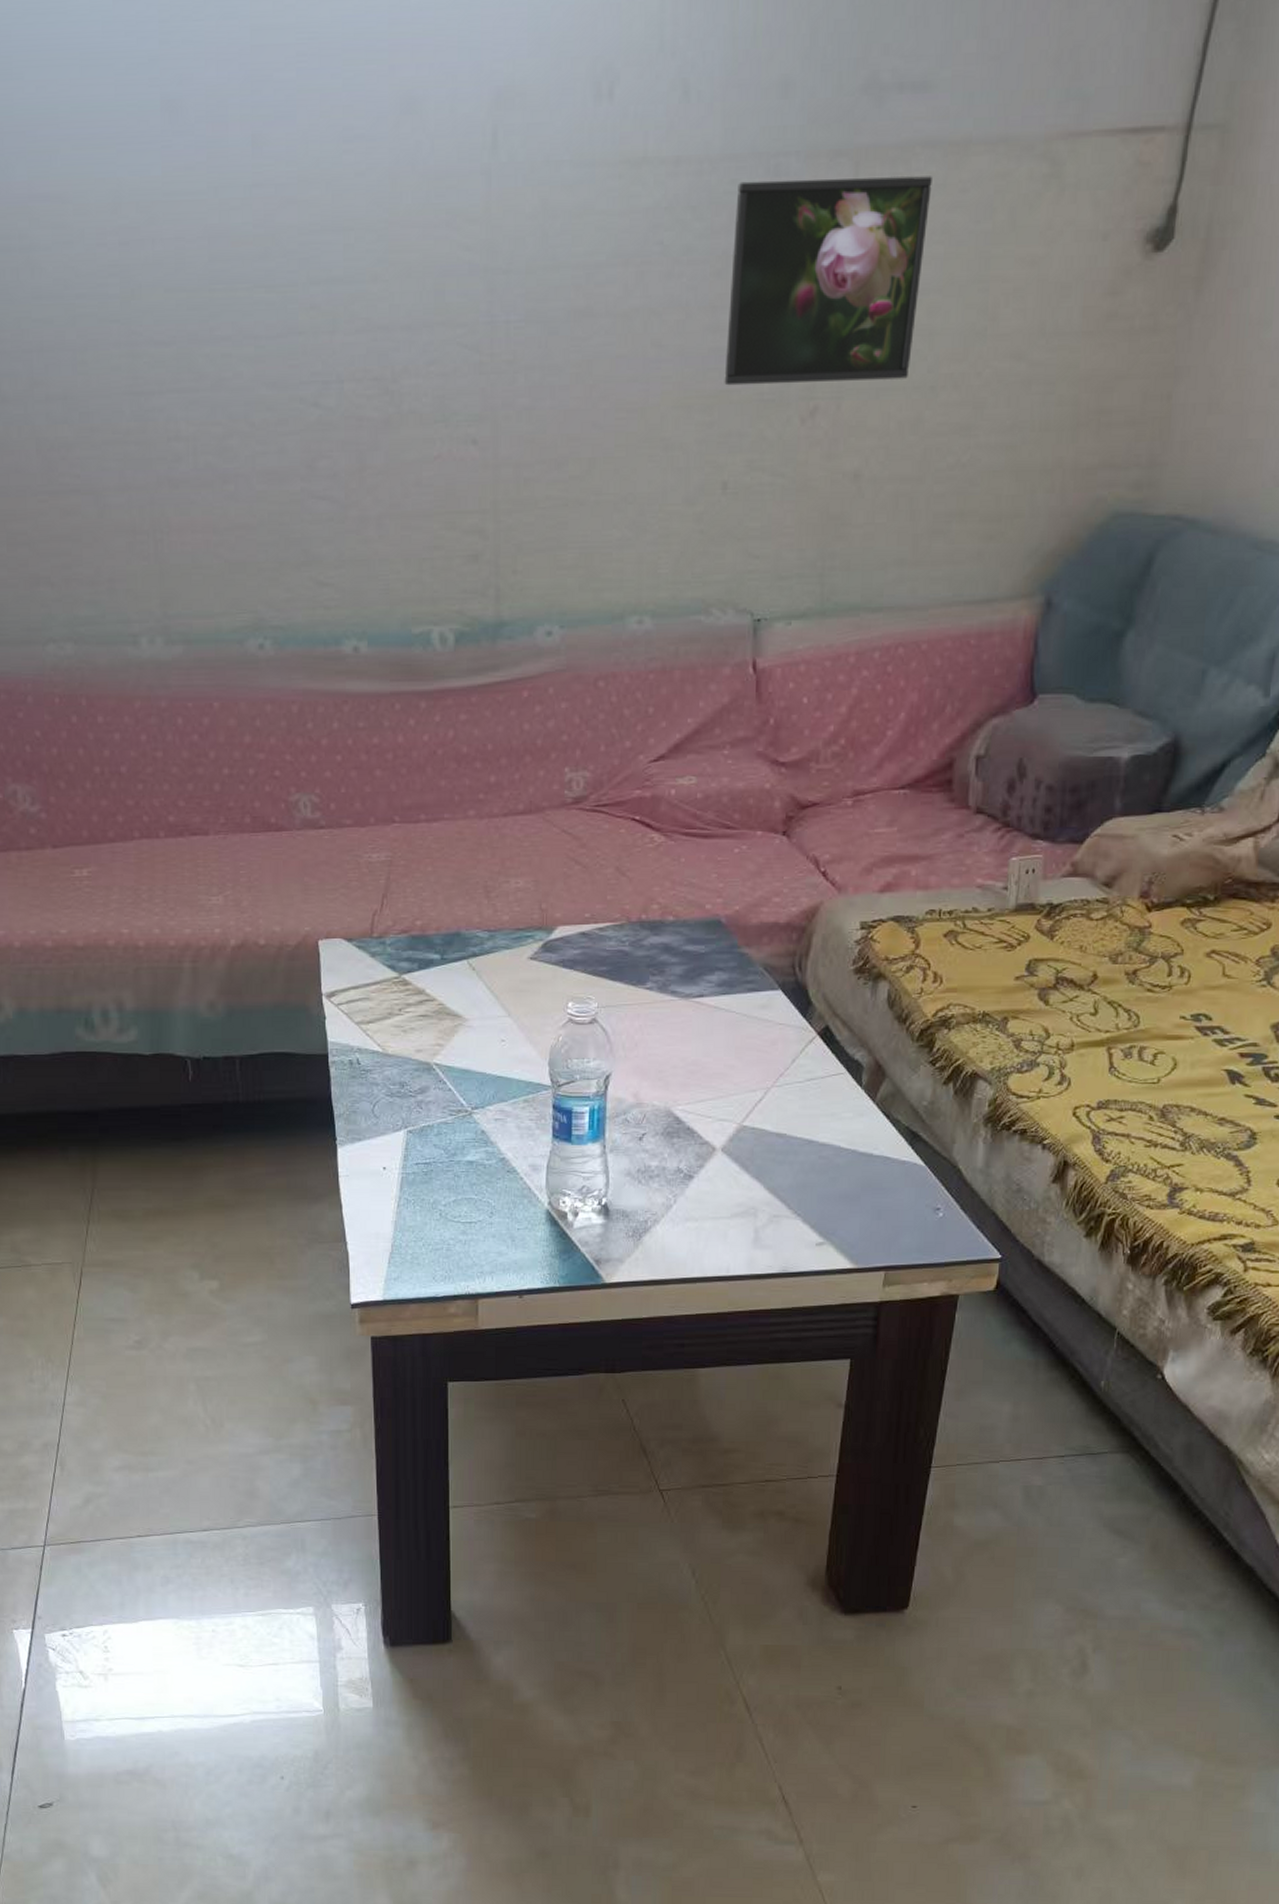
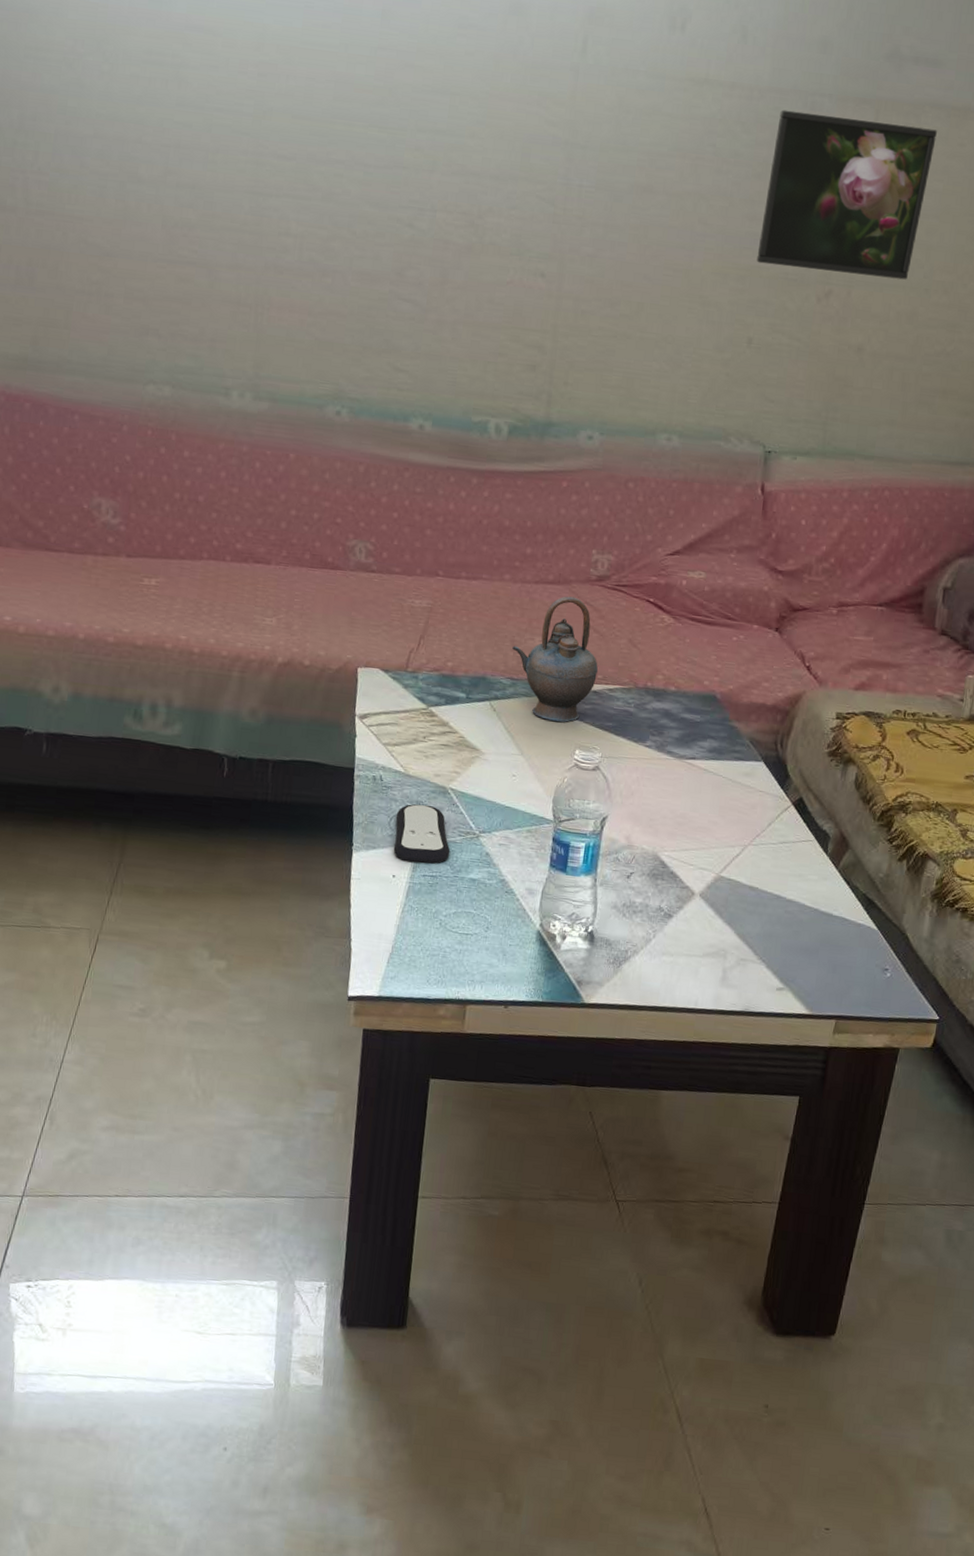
remote control: none [379,1085,442,1151] -> present [393,804,450,864]
teapot: none [486,826,584,974] -> present [512,596,598,723]

